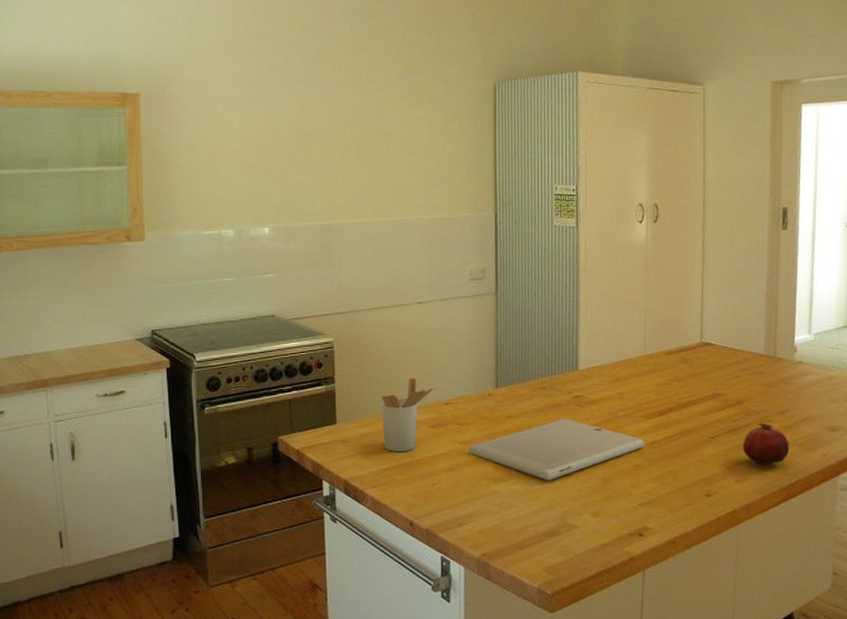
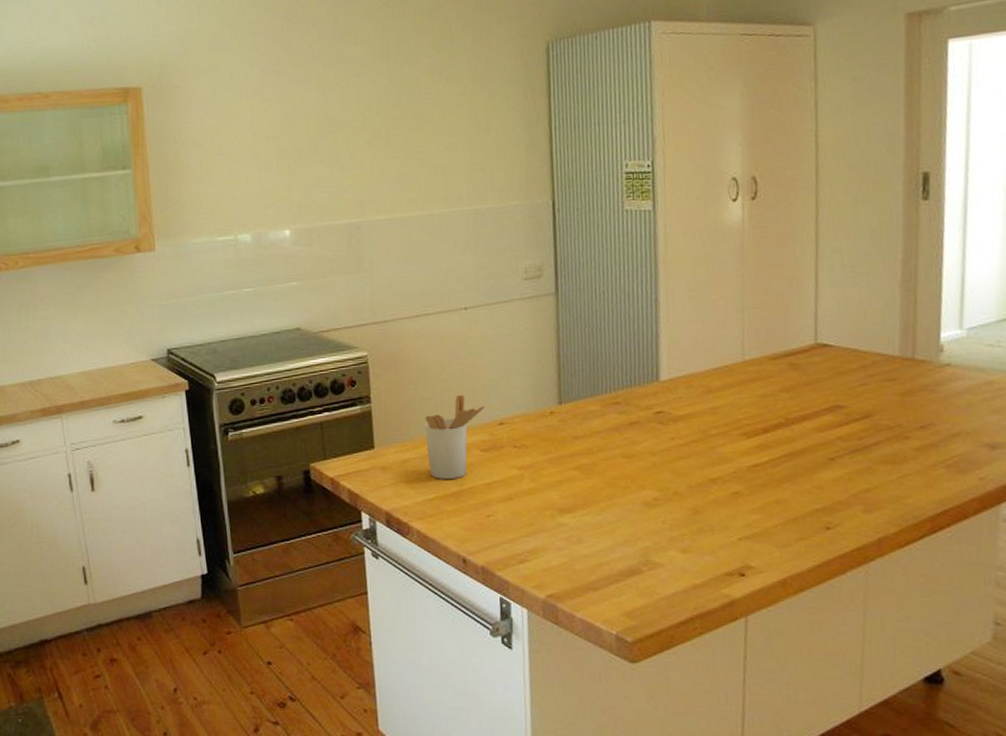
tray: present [468,418,645,481] -> none [528,438,746,511]
fruit: present [742,423,790,465] -> none [871,440,935,491]

